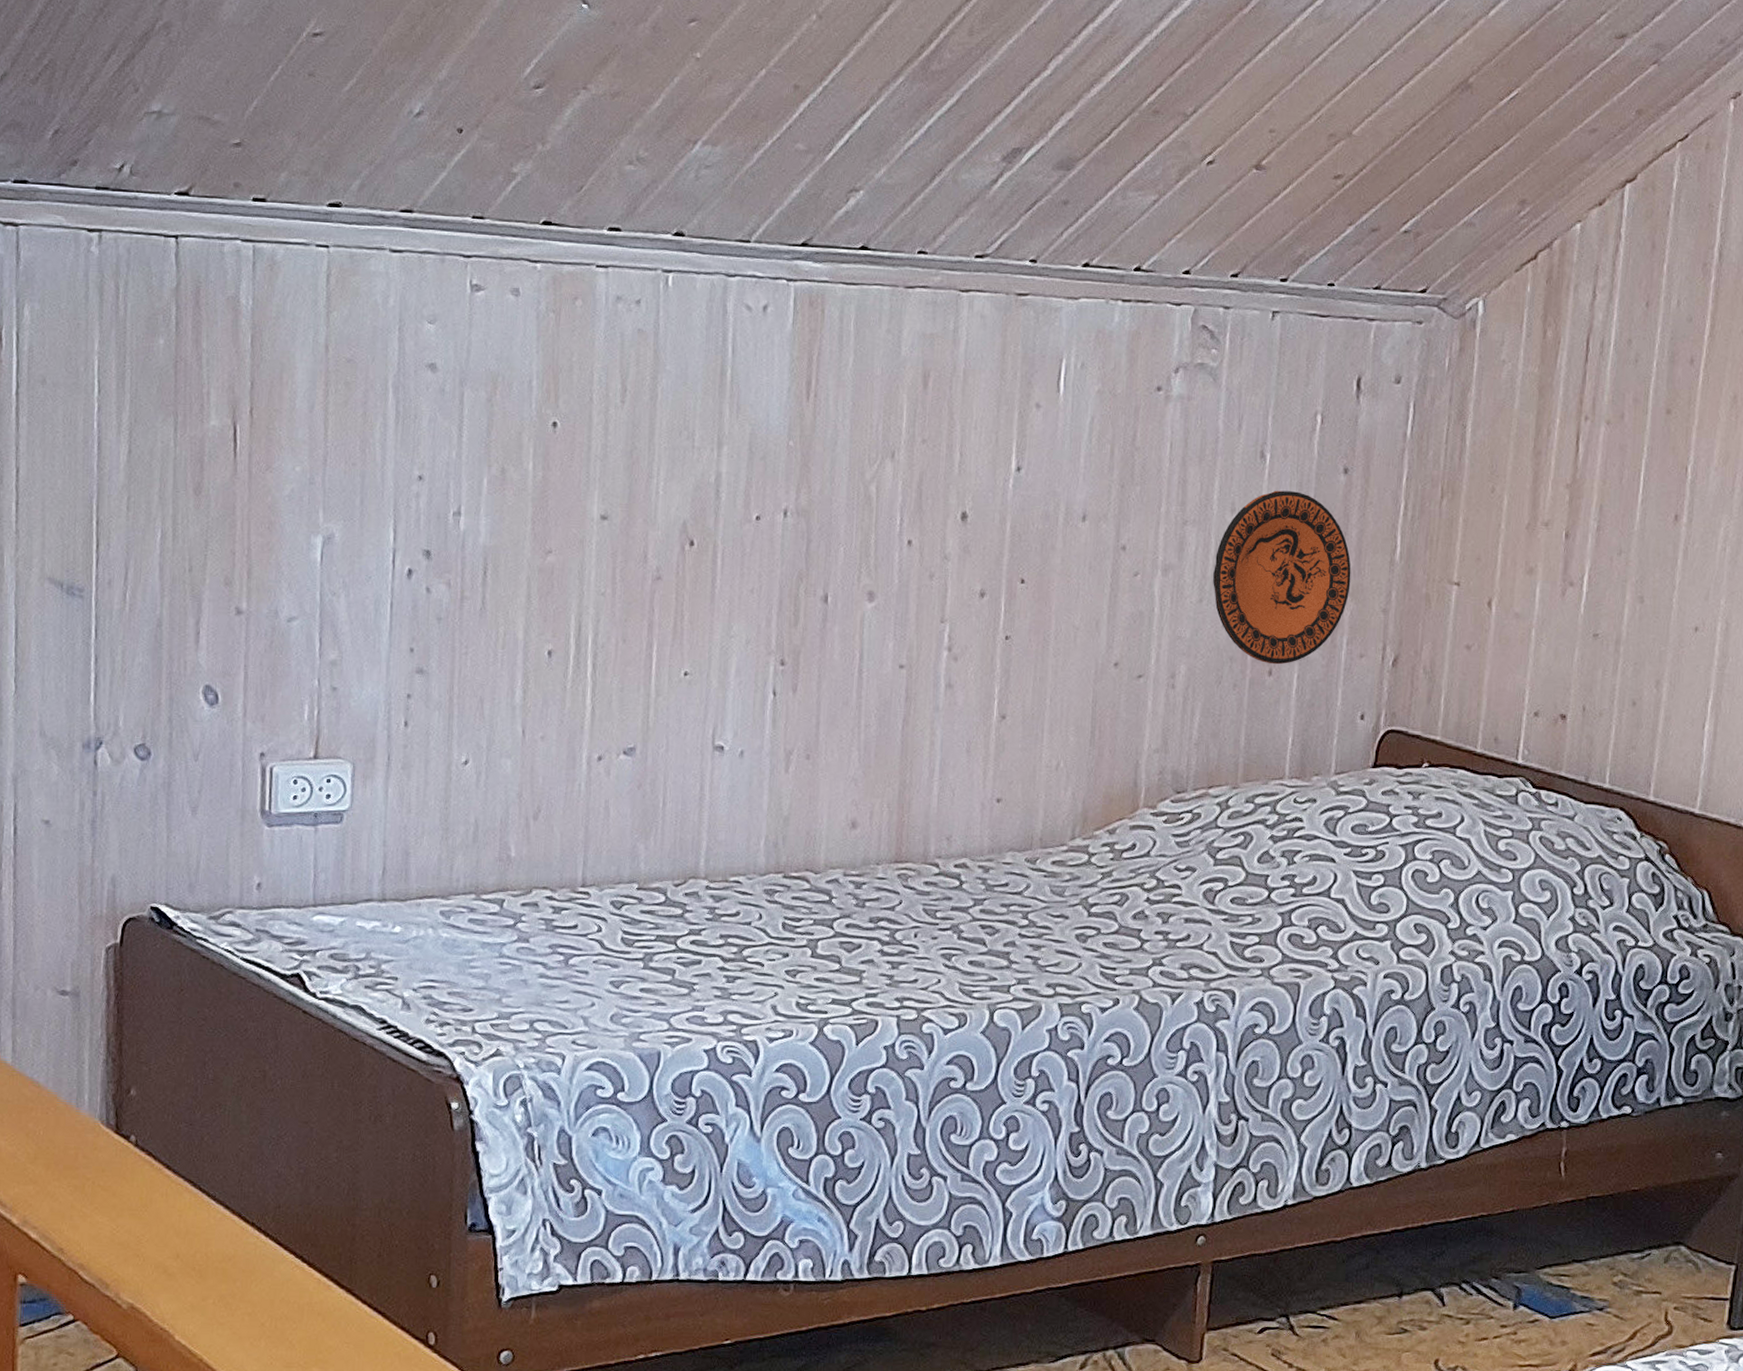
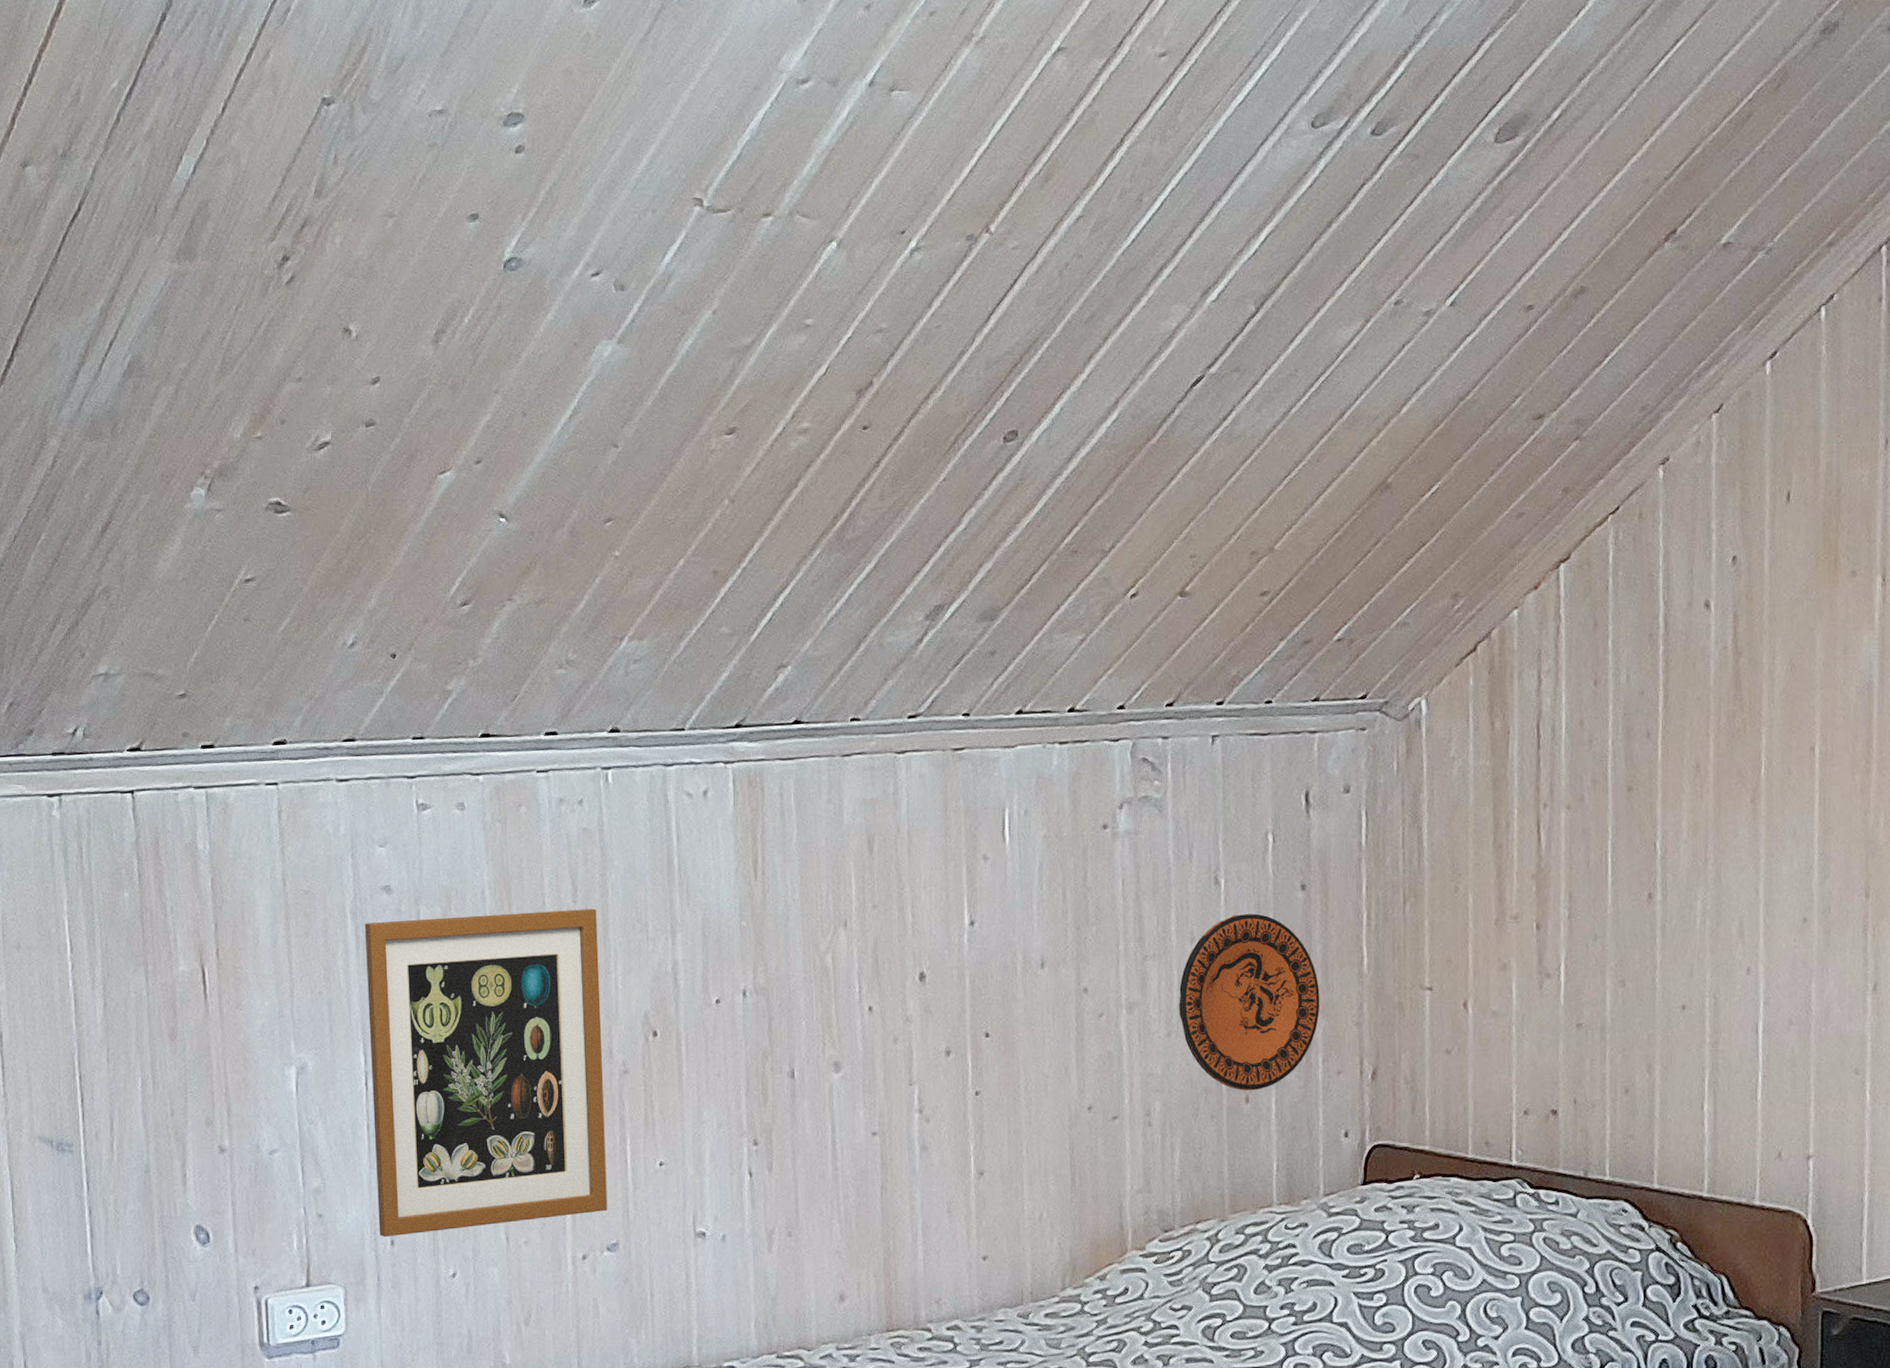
picture frame: none [393,399,644,718] -> present [364,908,608,1237]

